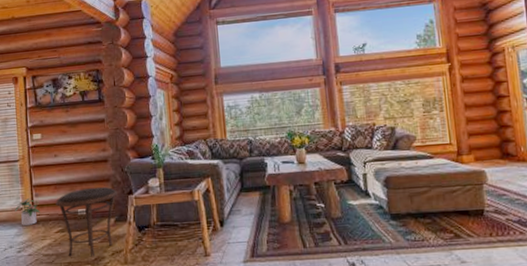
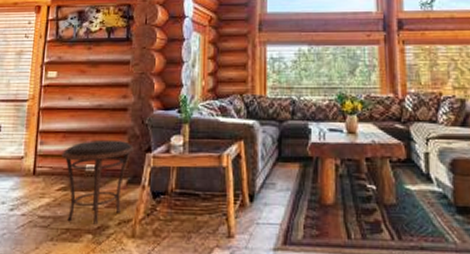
potted plant: present [14,198,41,226] -> none [13,145,44,179]

